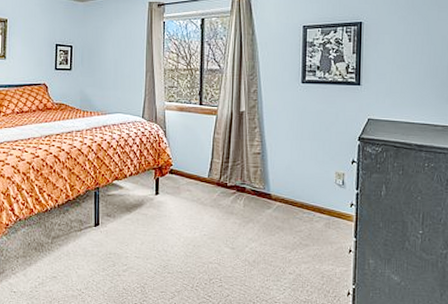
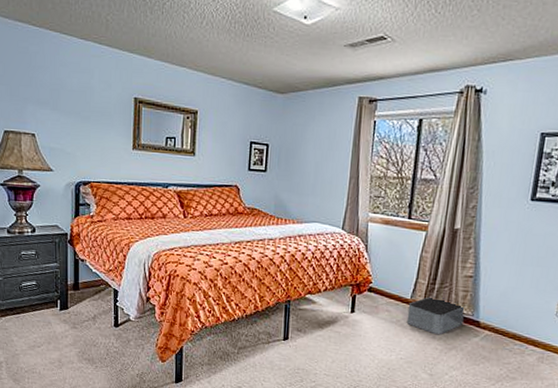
storage bin: none [206,173,257,210] -> present [406,295,465,335]

